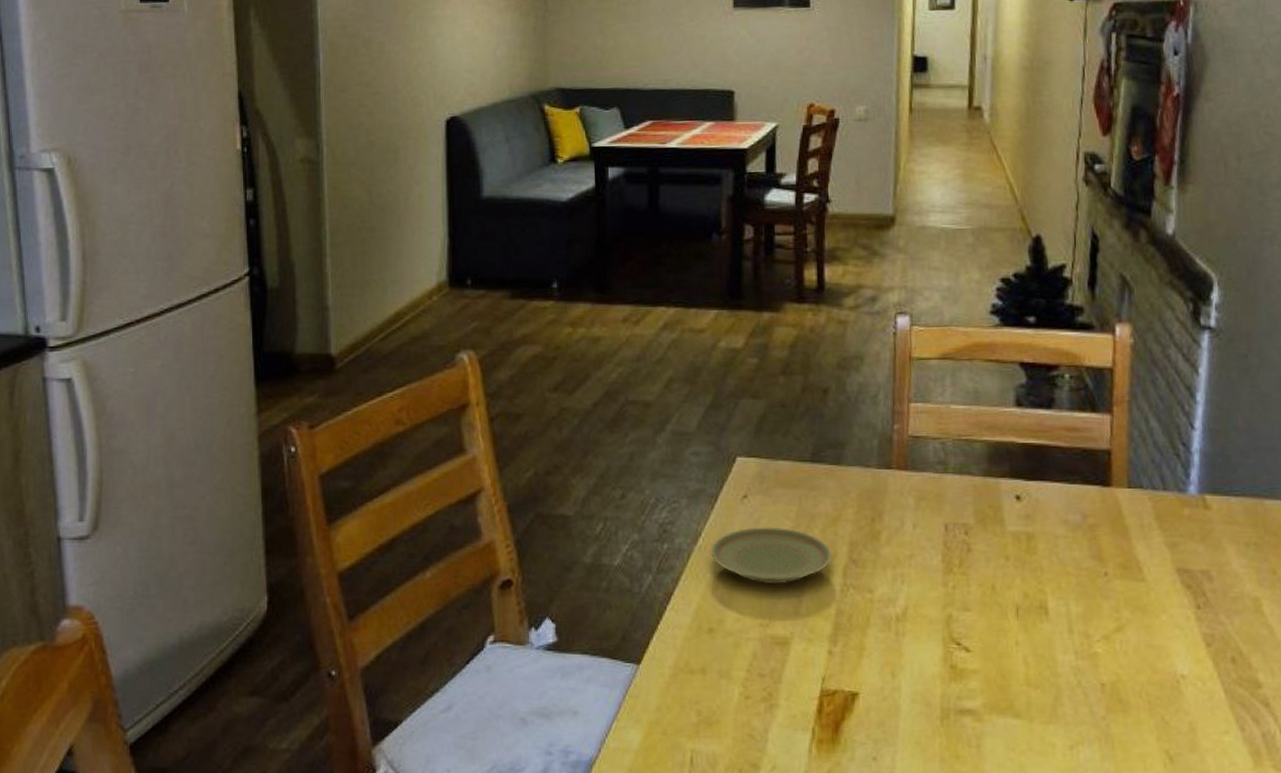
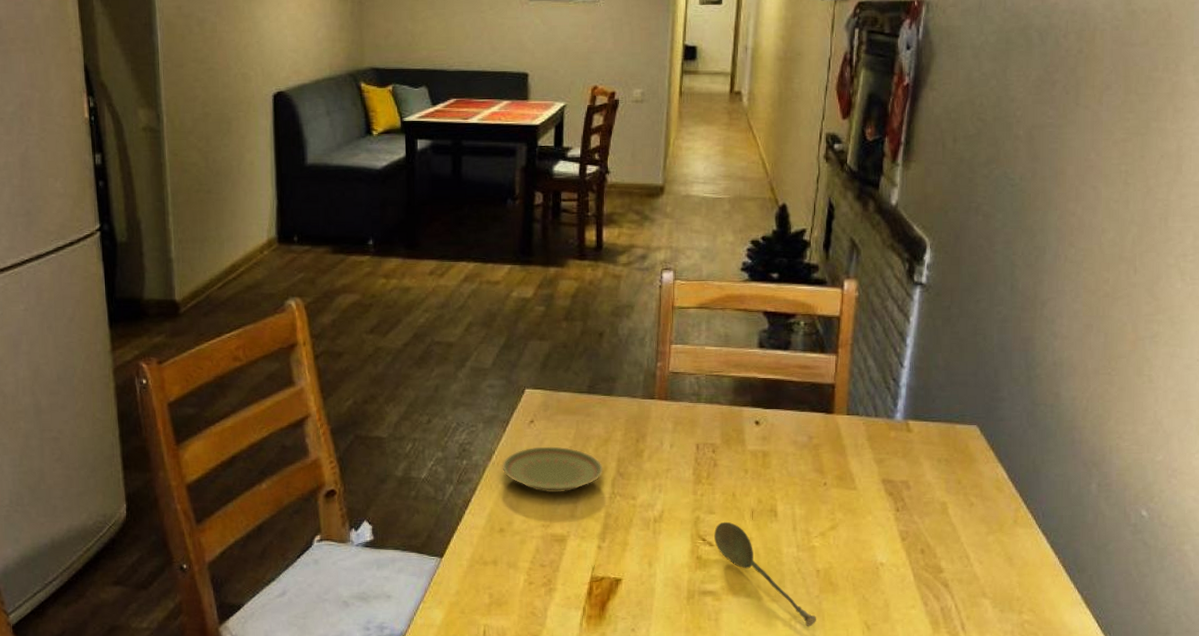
soupspoon: none [971,621,1104,757] -> present [714,521,816,627]

